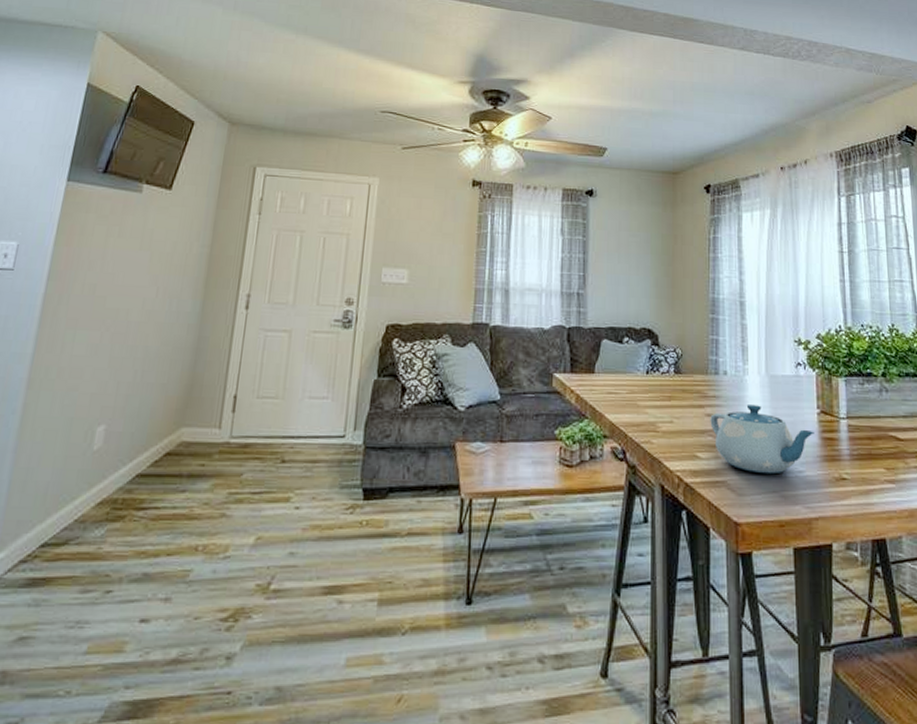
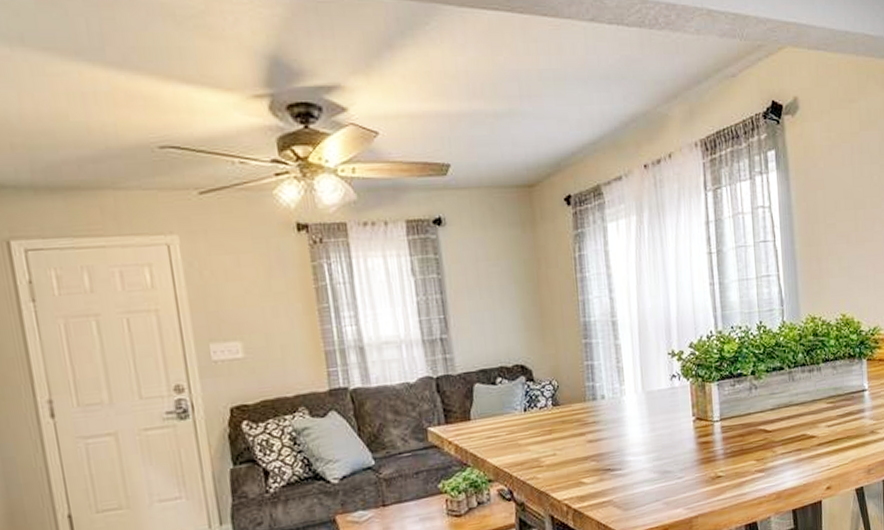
teapot: present [710,405,815,474] -> none [592,423,691,487]

